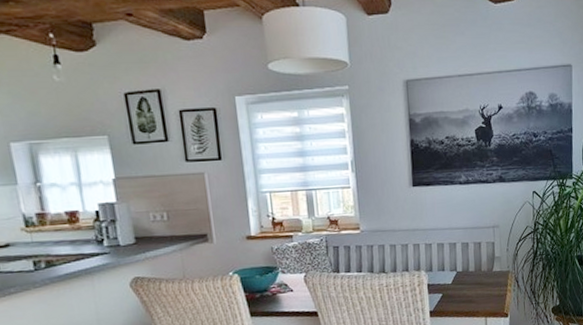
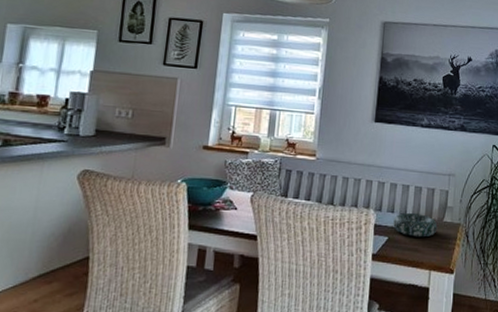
decorative bowl: none [445,268,488,290] -> present [393,212,438,238]

